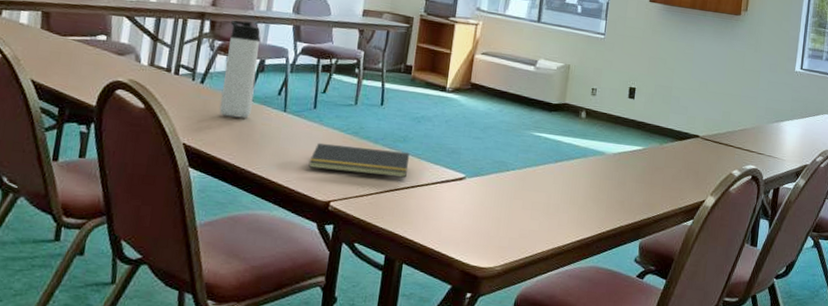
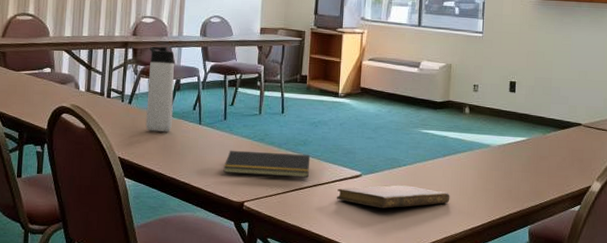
notebook: none [435,190,560,215] -> present [336,185,450,208]

